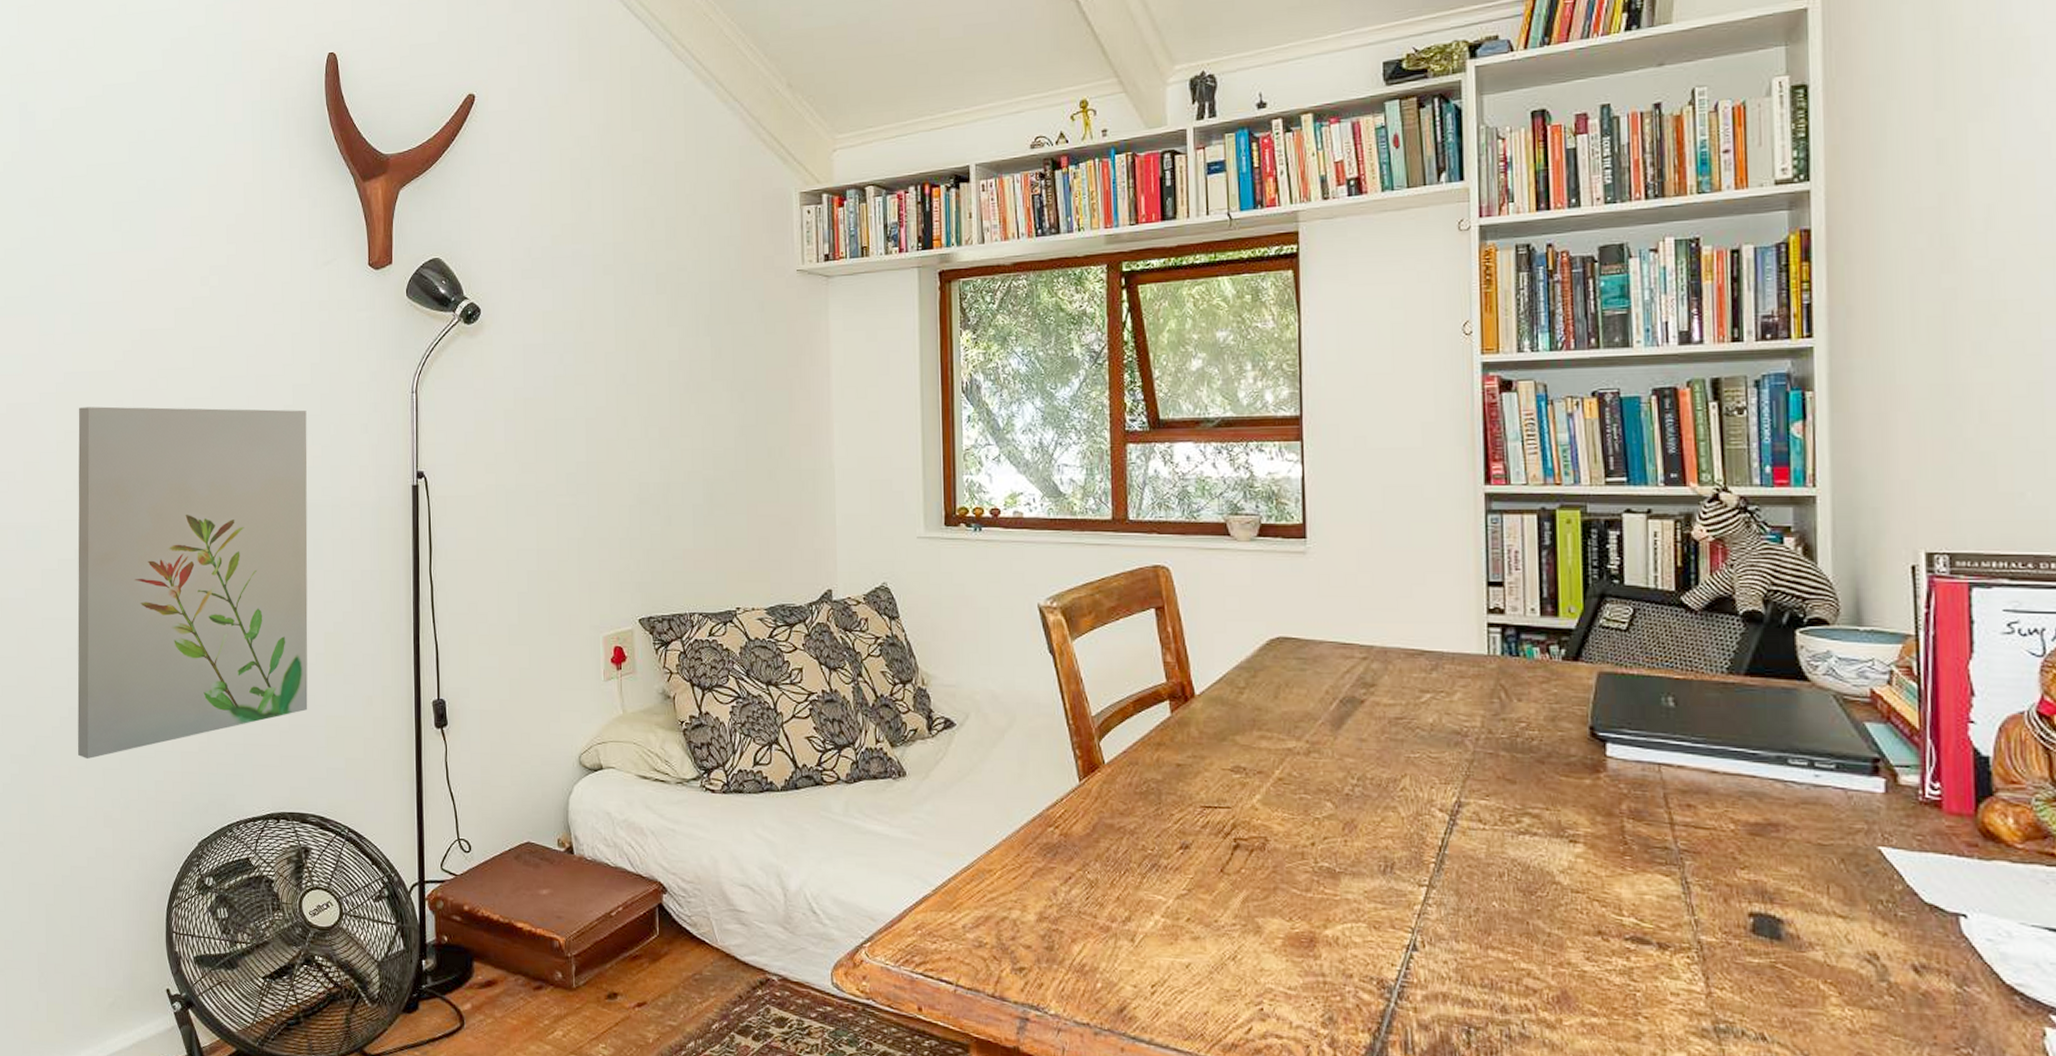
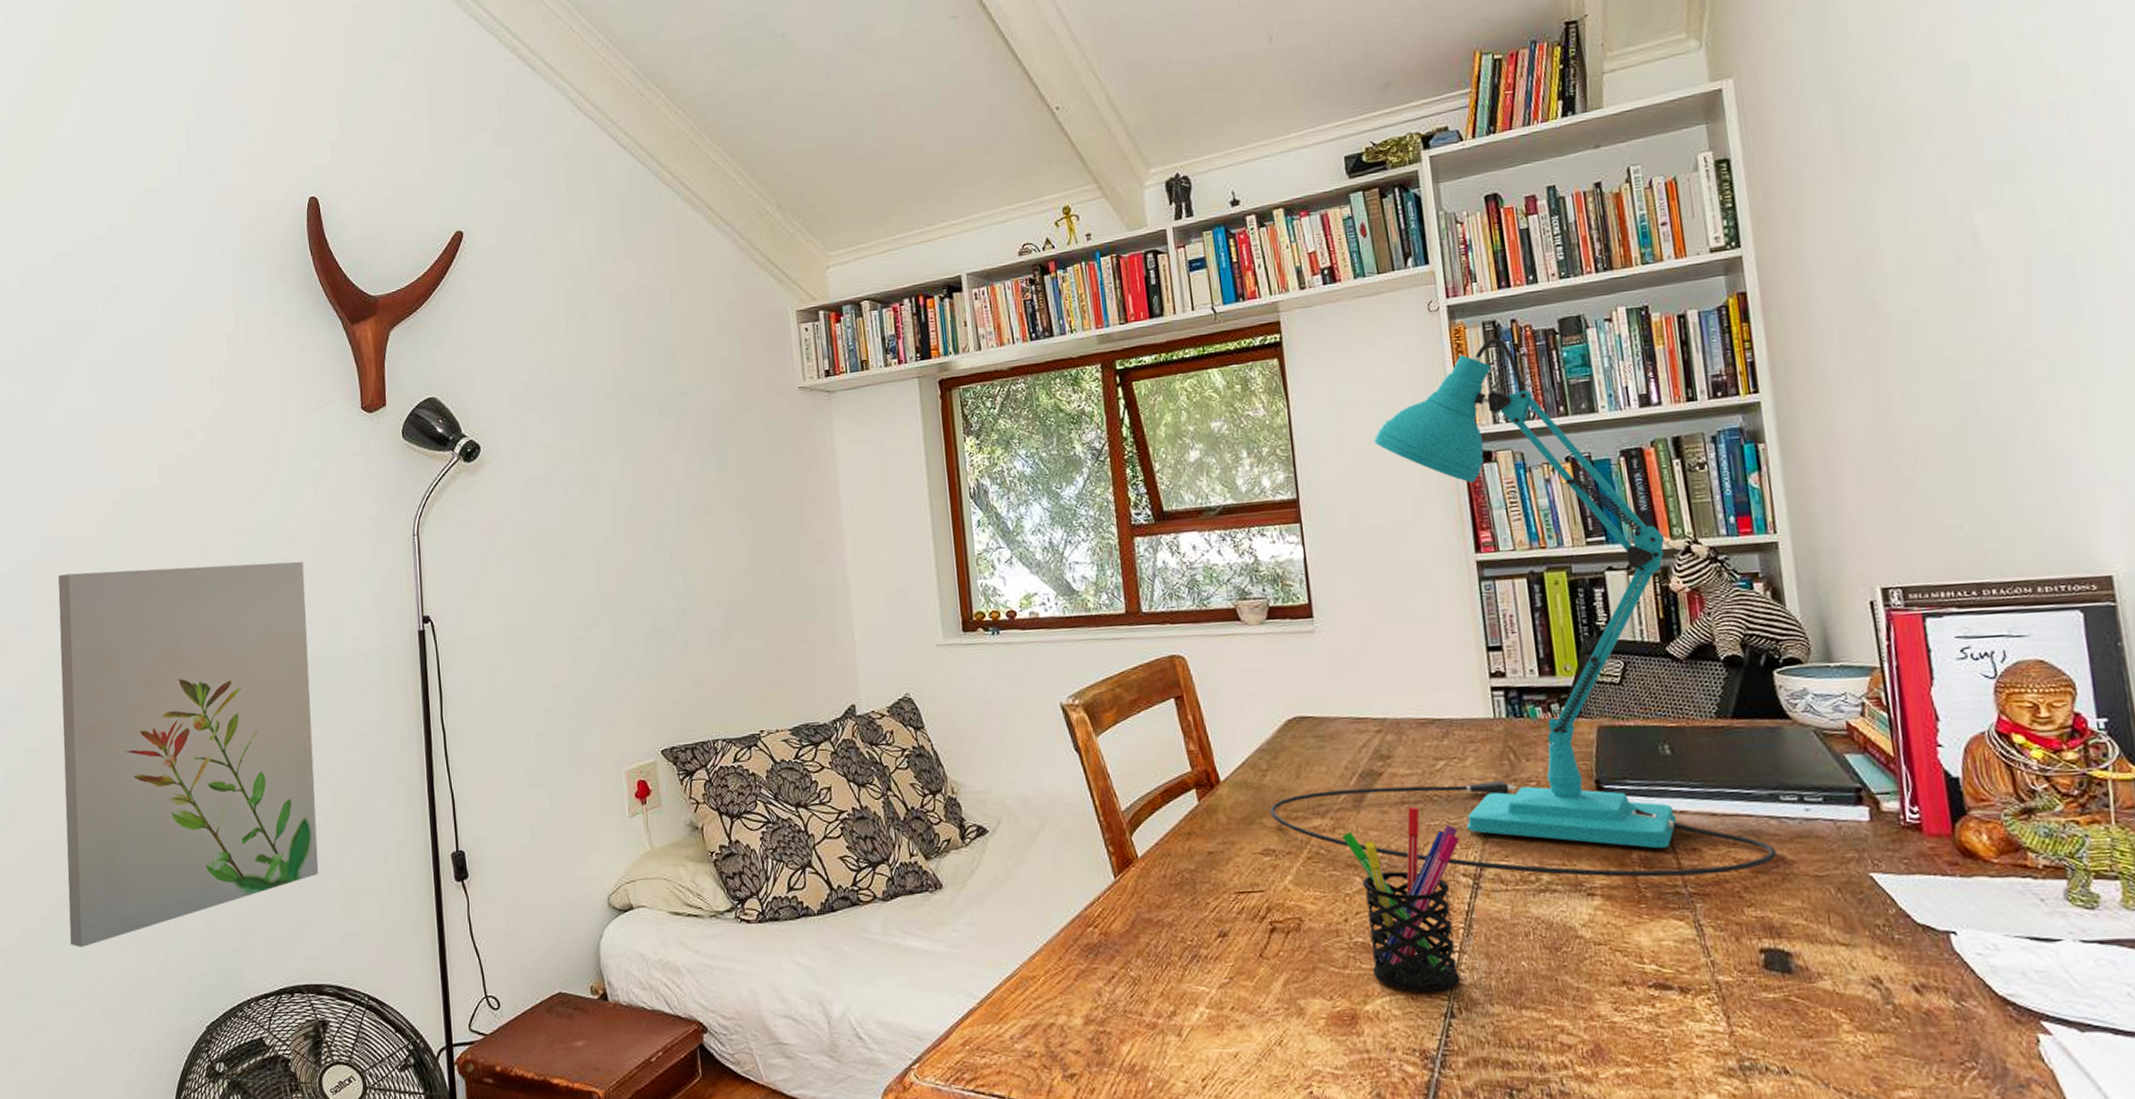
desk lamp: none [1244,262,1778,833] -> present [1270,338,1777,878]
pen holder: none [1316,737,1439,924] -> present [1342,806,1460,993]

